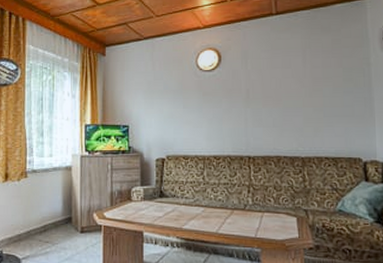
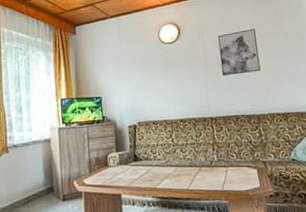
wall art: none [264,59,310,111] -> present [218,28,261,76]

